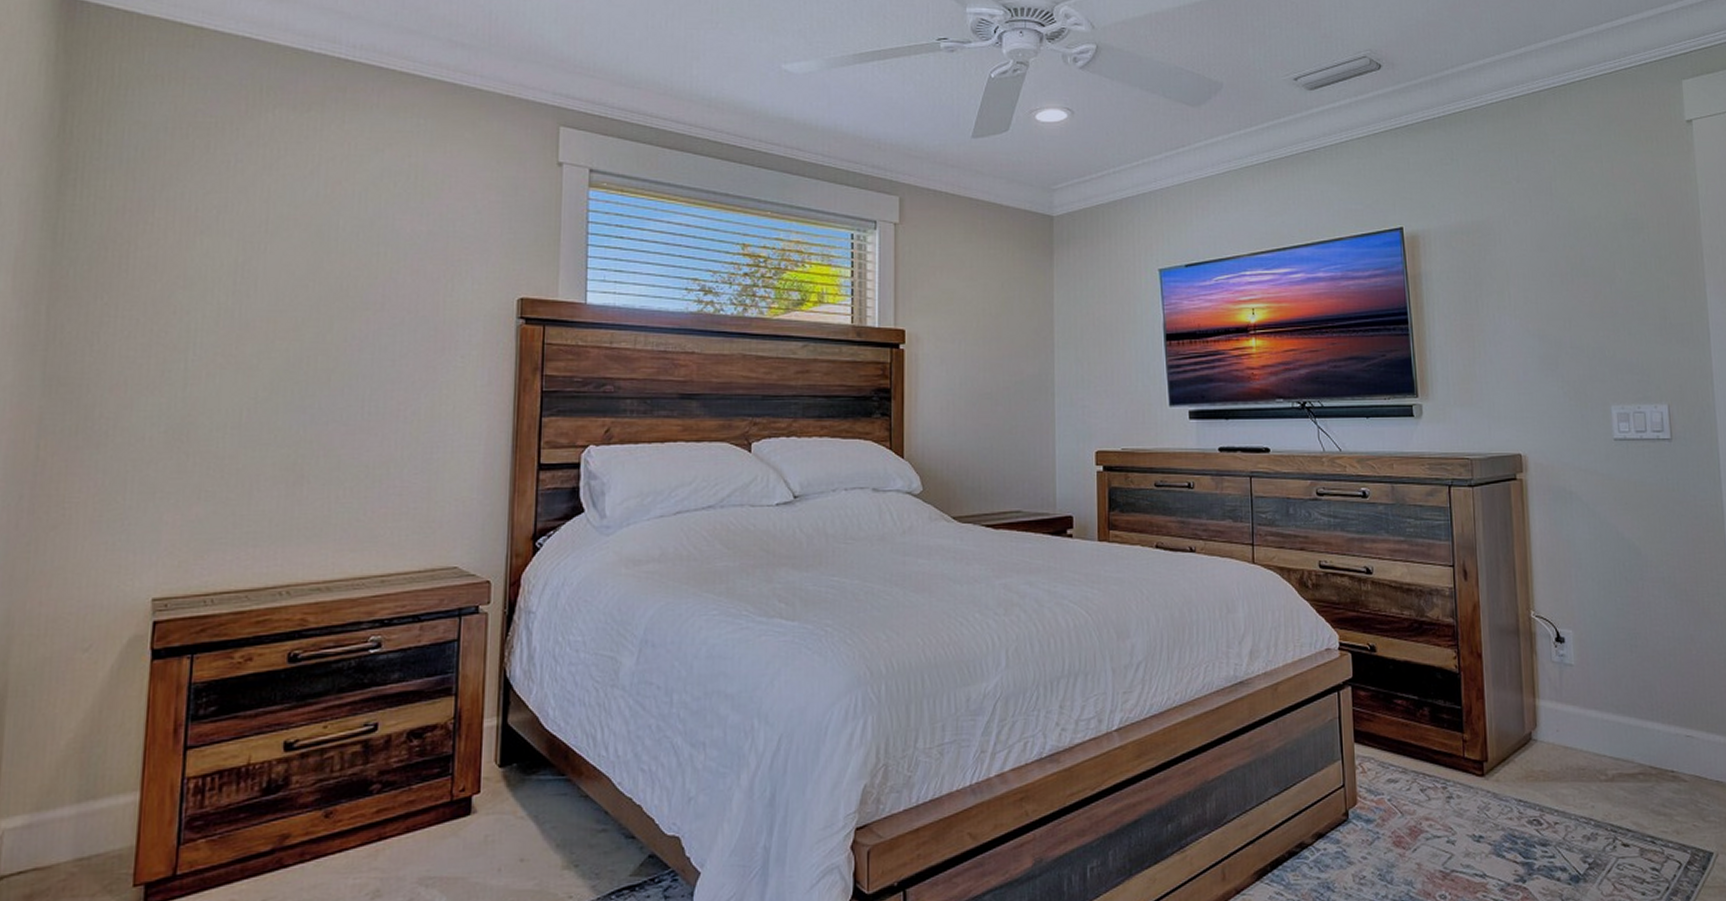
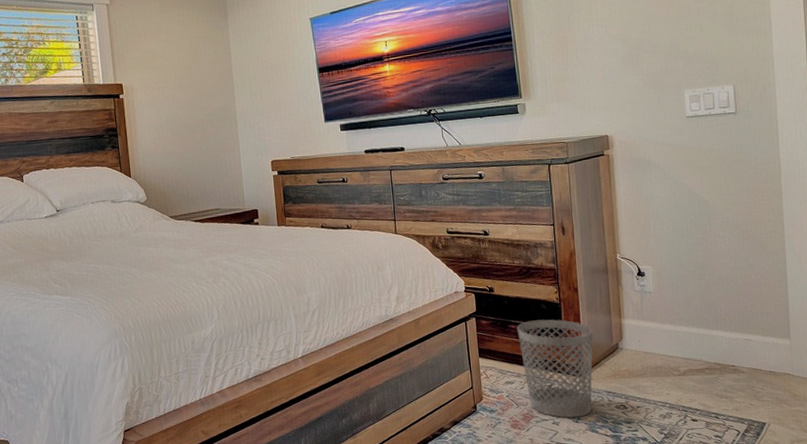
wastebasket: none [1404,694,1500,836] -> present [517,319,593,418]

